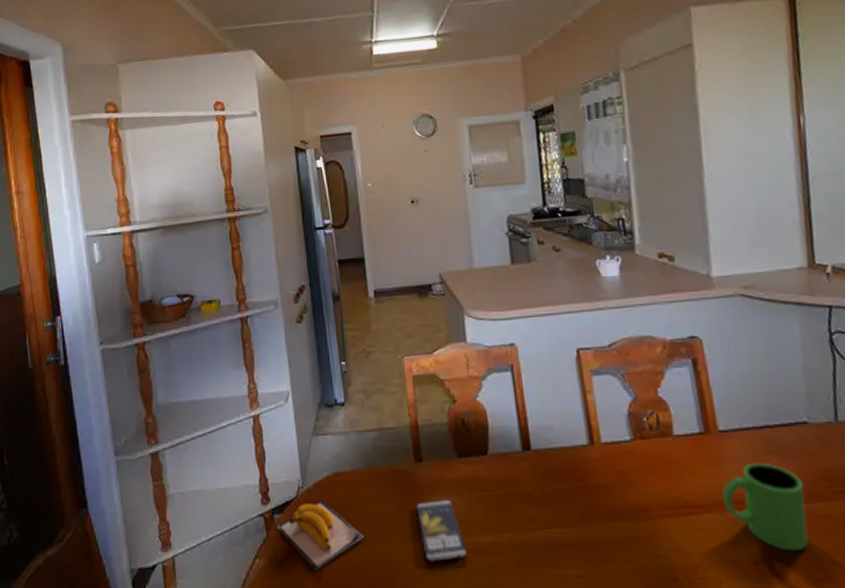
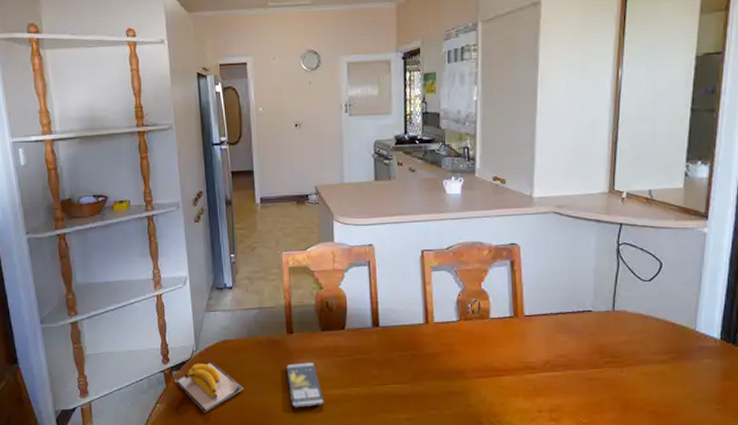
mug: present [721,462,809,552] -> none [521,339,583,404]

